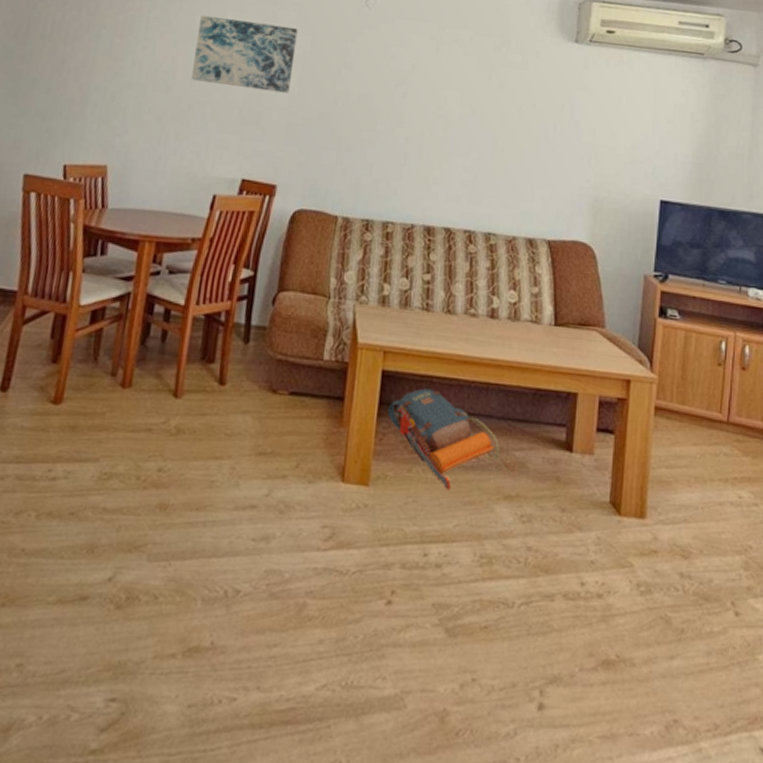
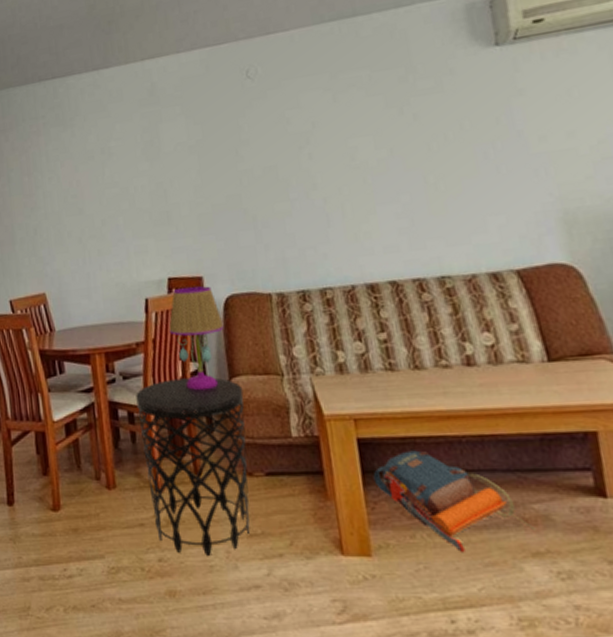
side table: none [163,282,288,470] -> present [136,378,250,556]
wall art: present [192,14,298,93] -> none [92,120,192,197]
table lamp: none [229,192,285,299] -> present [168,286,224,391]

